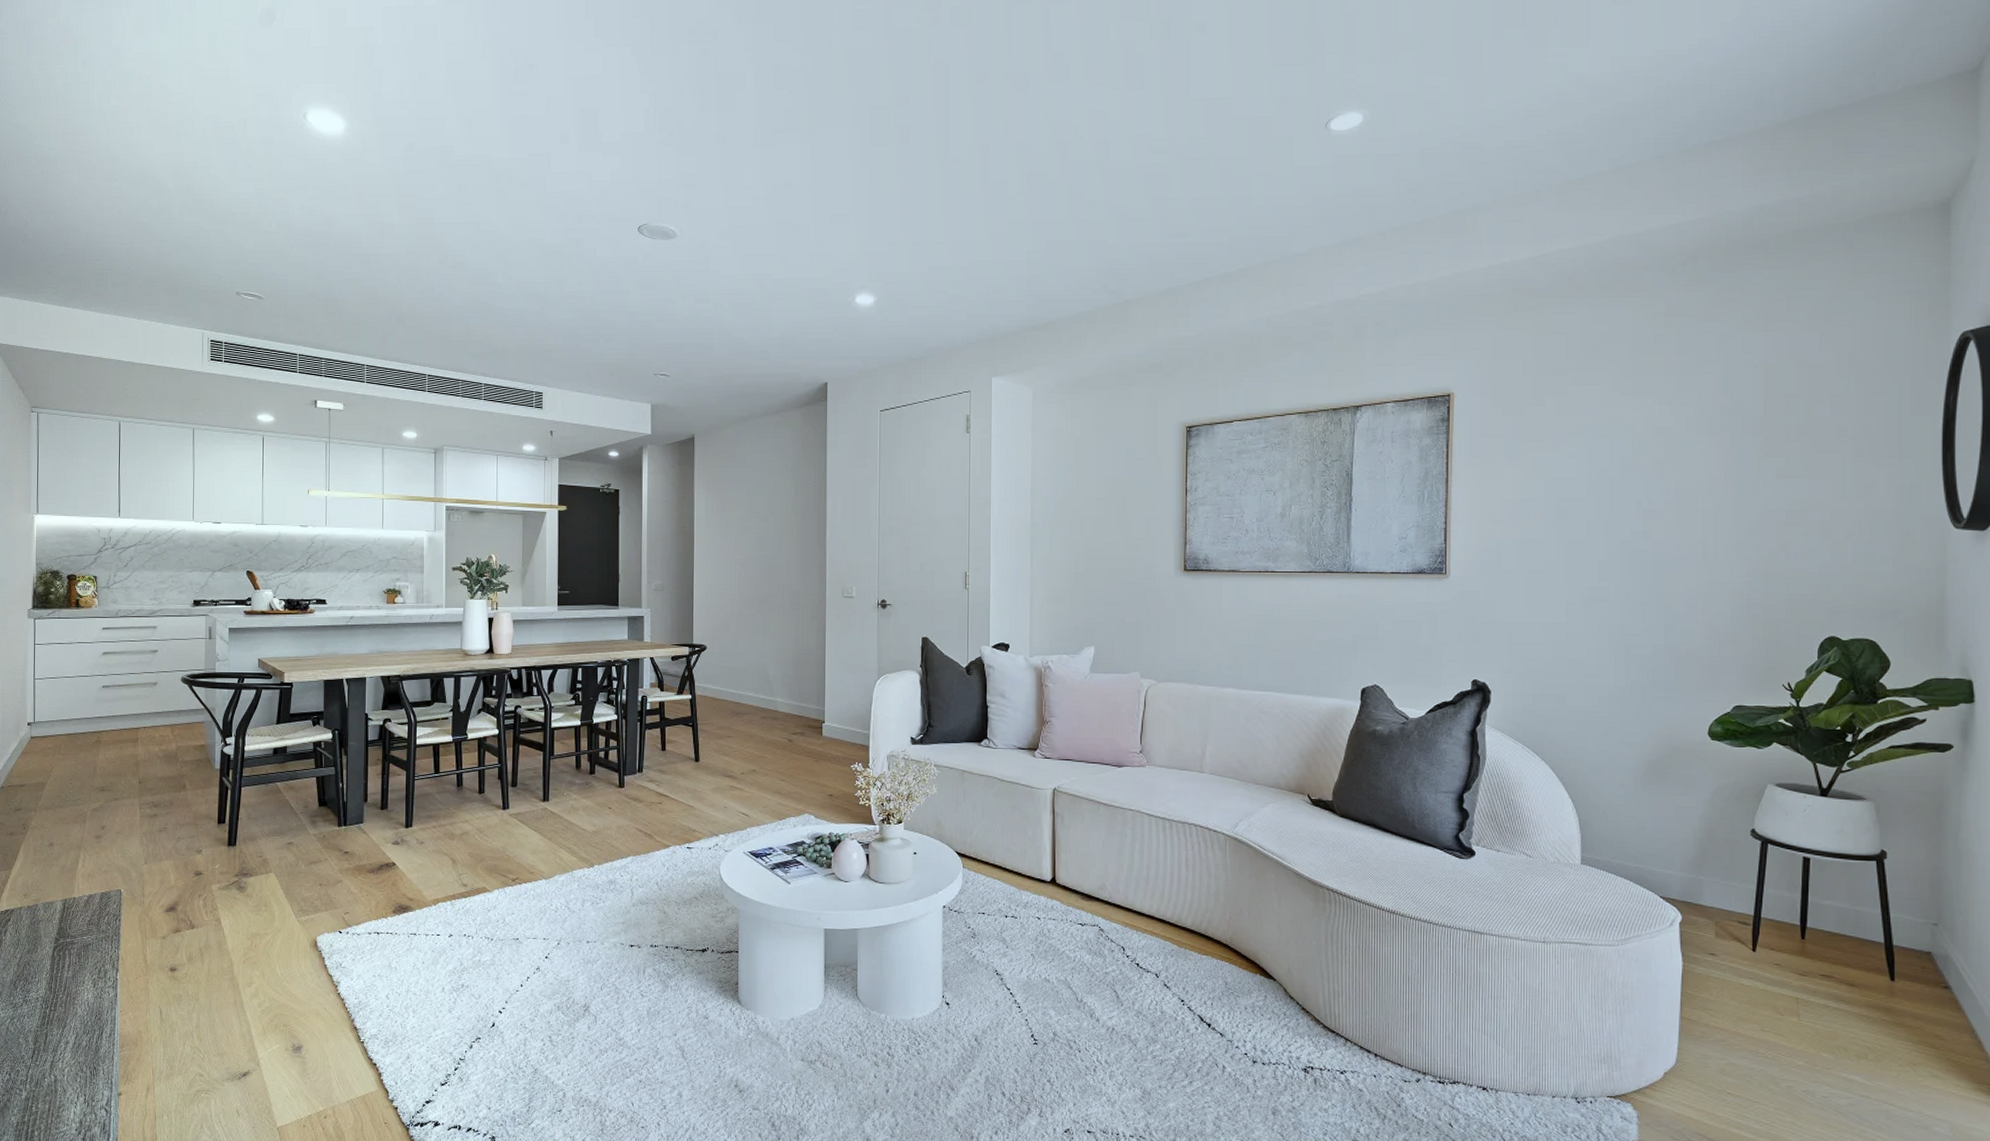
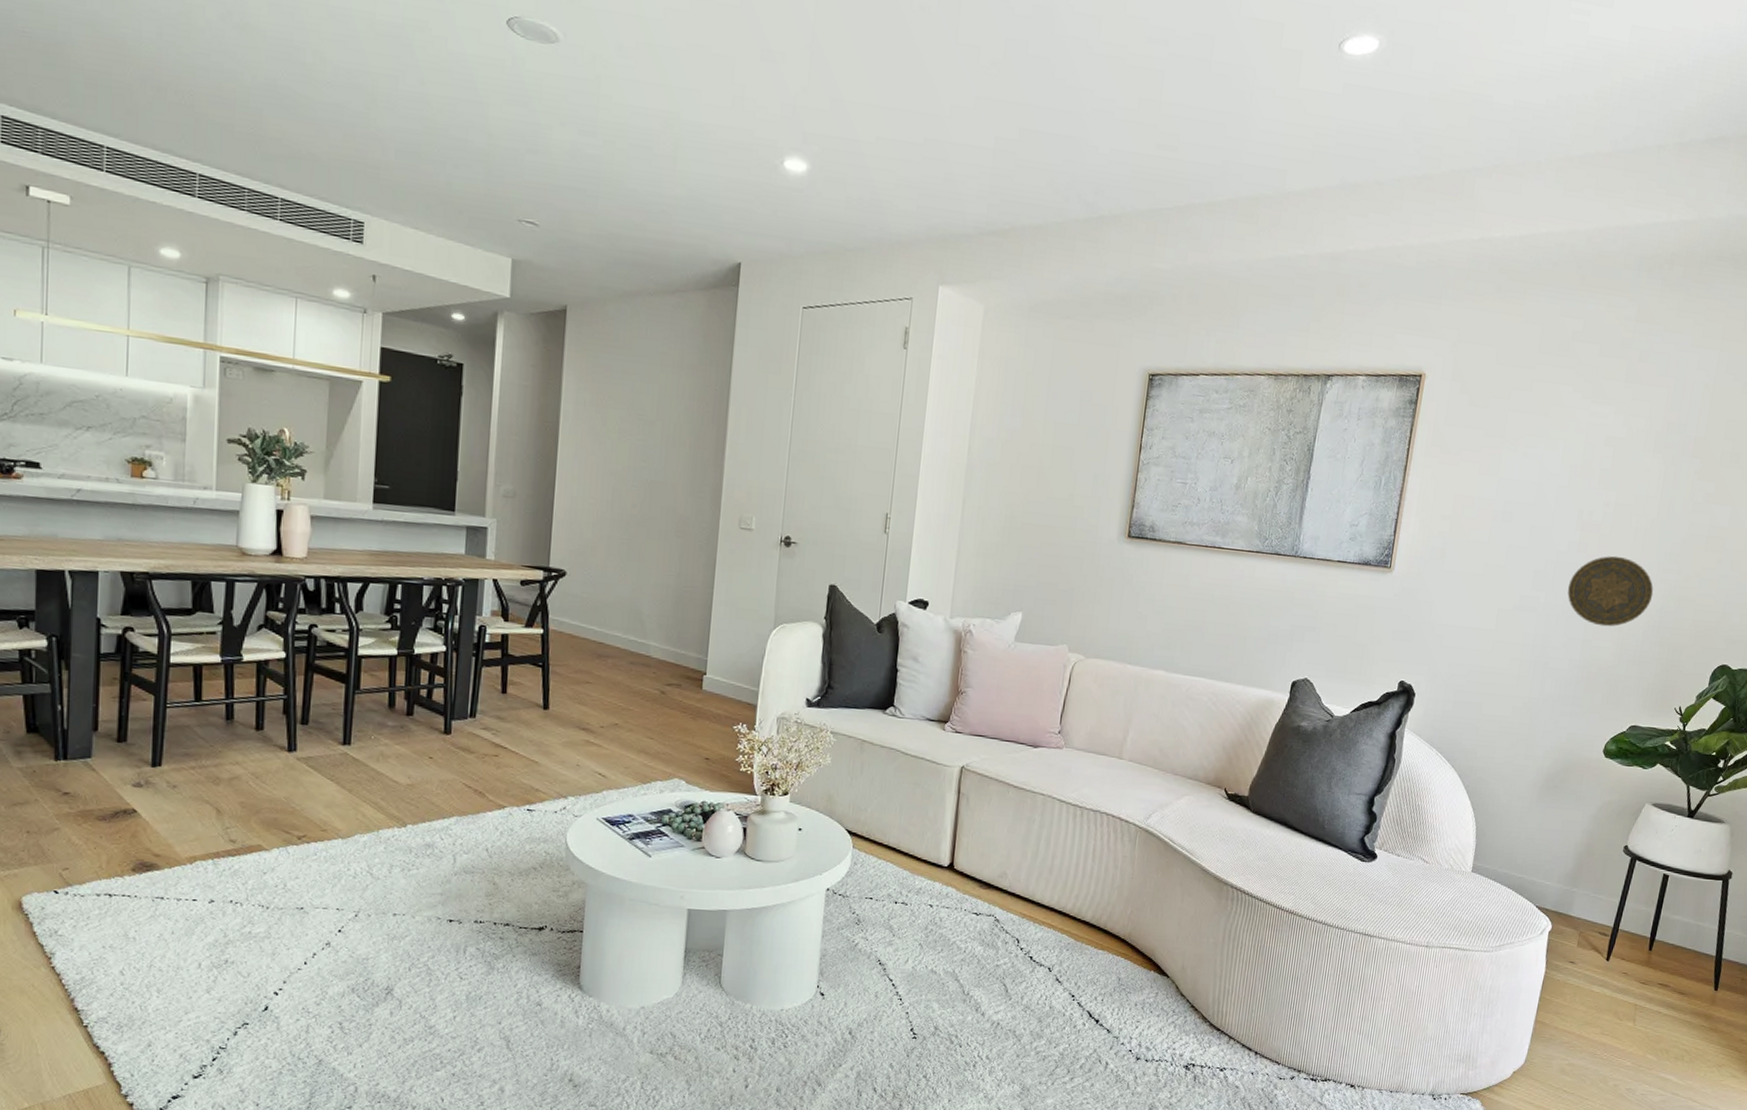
decorative plate: none [1639,539,1736,610] -> present [1567,555,1654,627]

